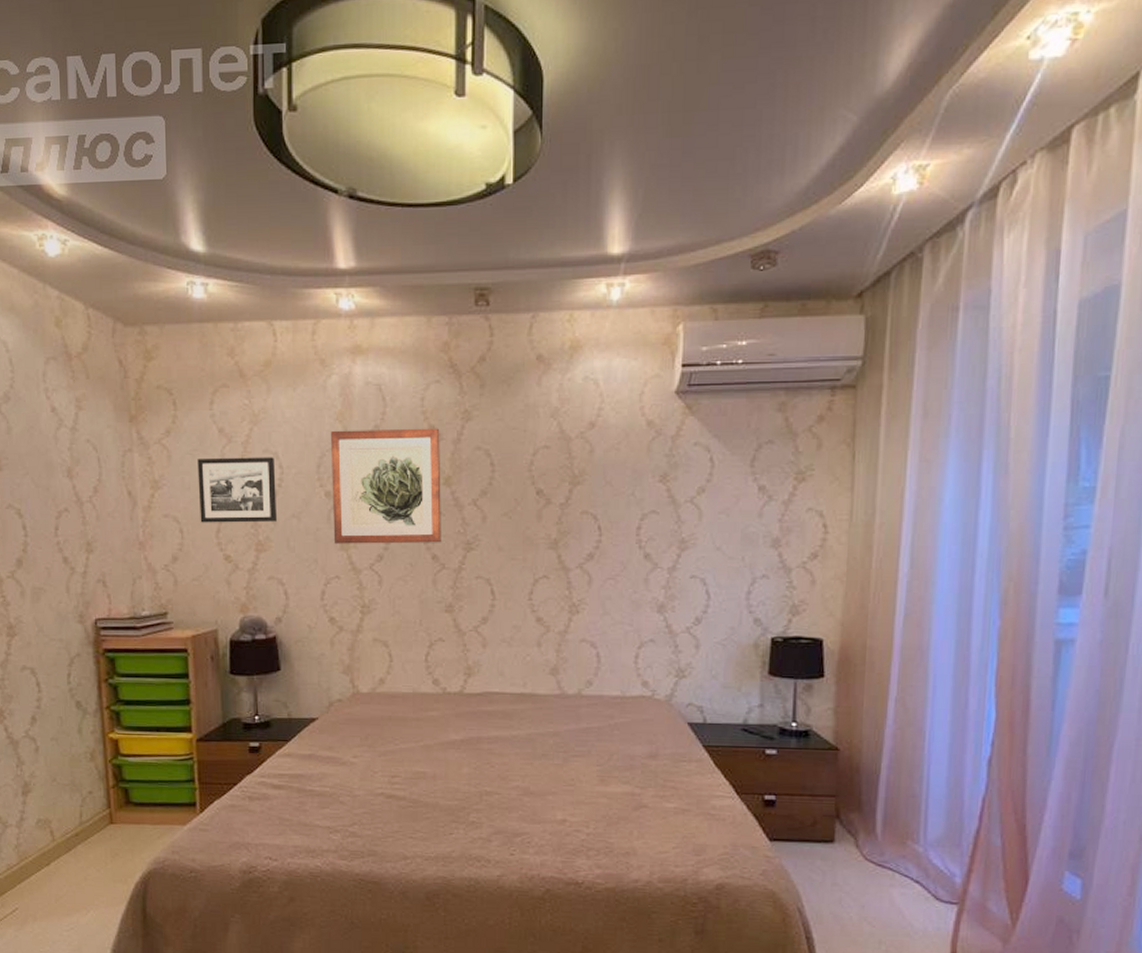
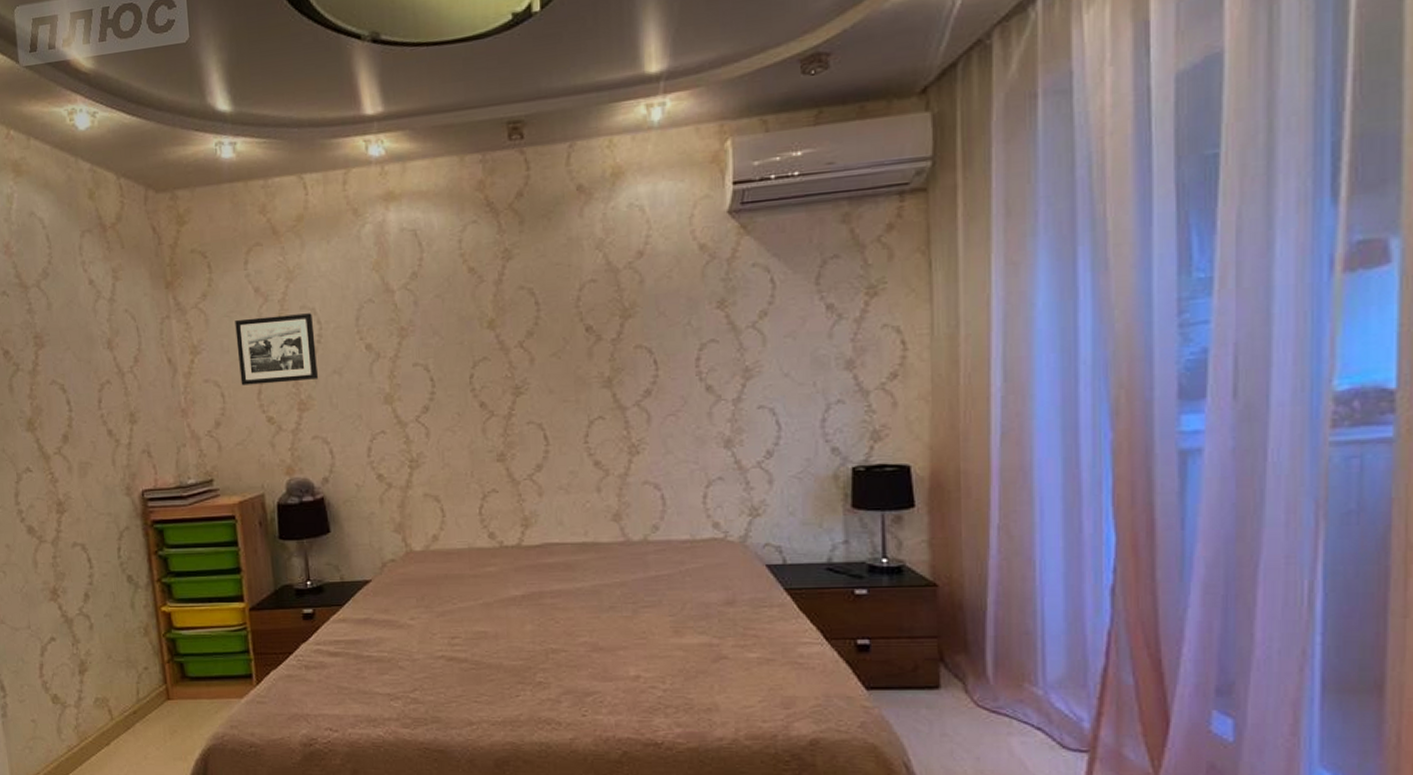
wall art: present [330,428,441,544] -> none [367,270,488,398]

